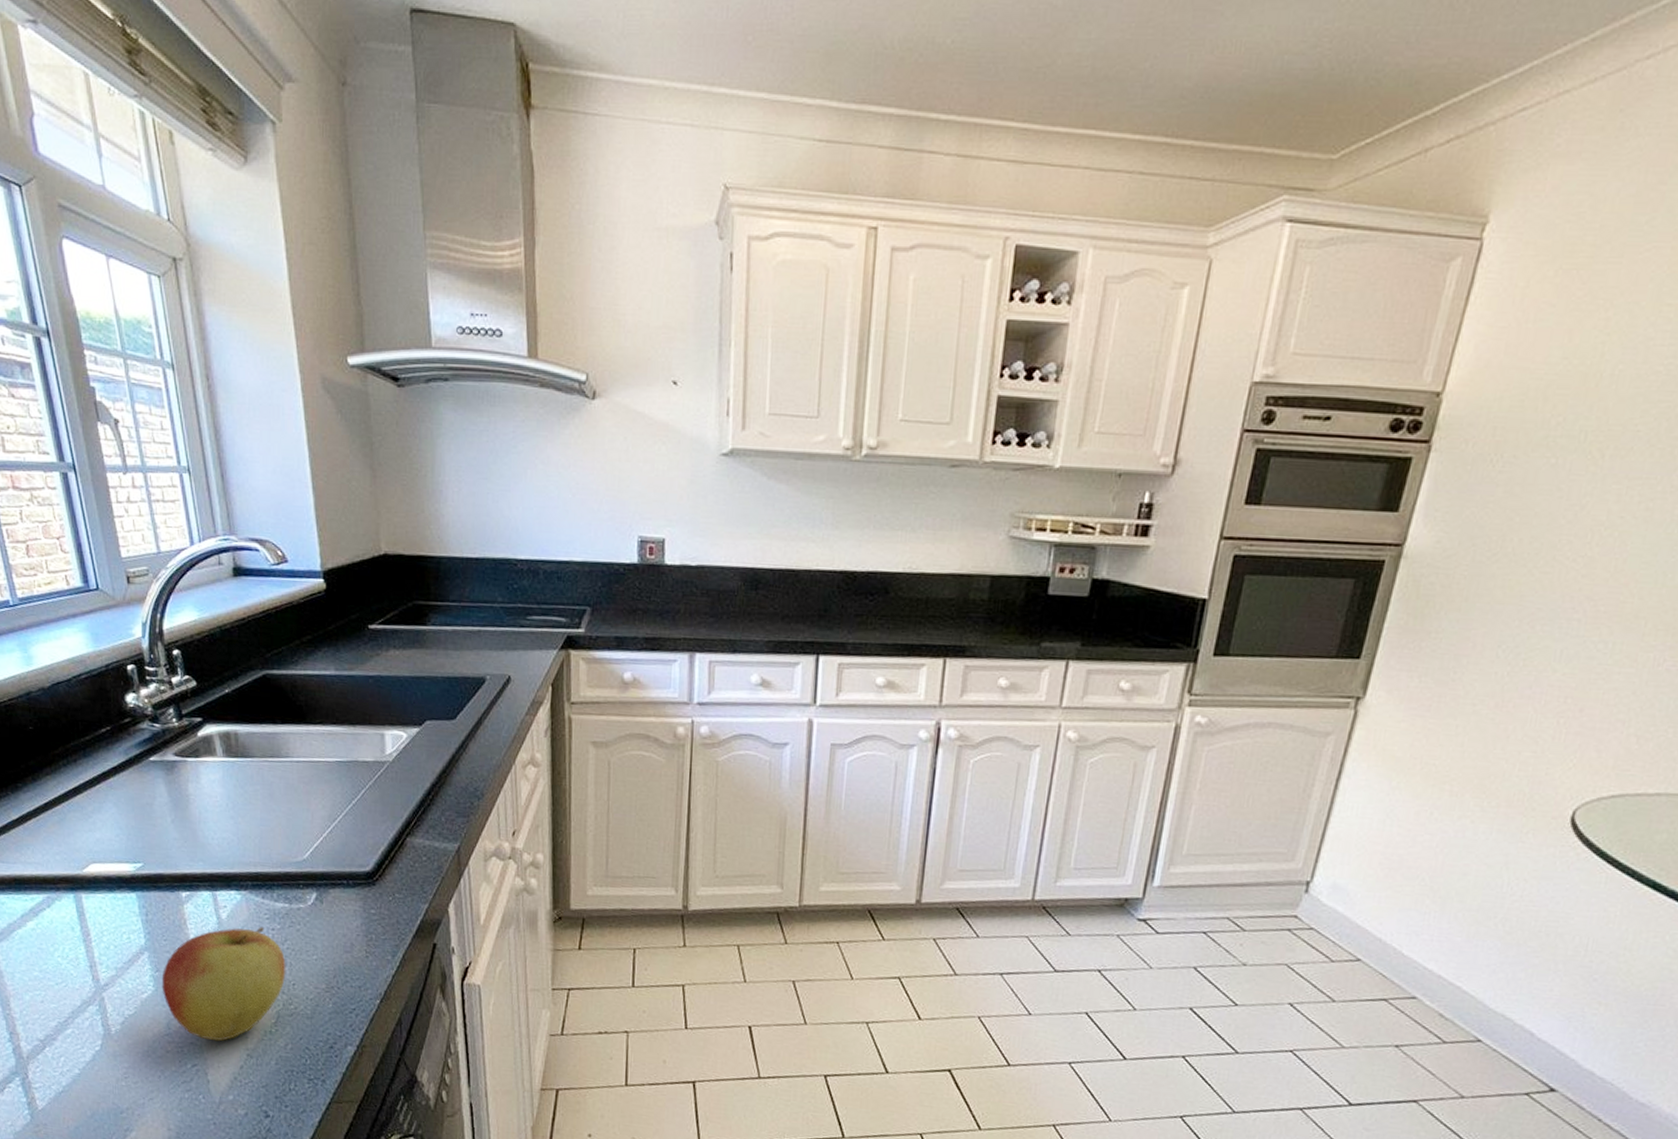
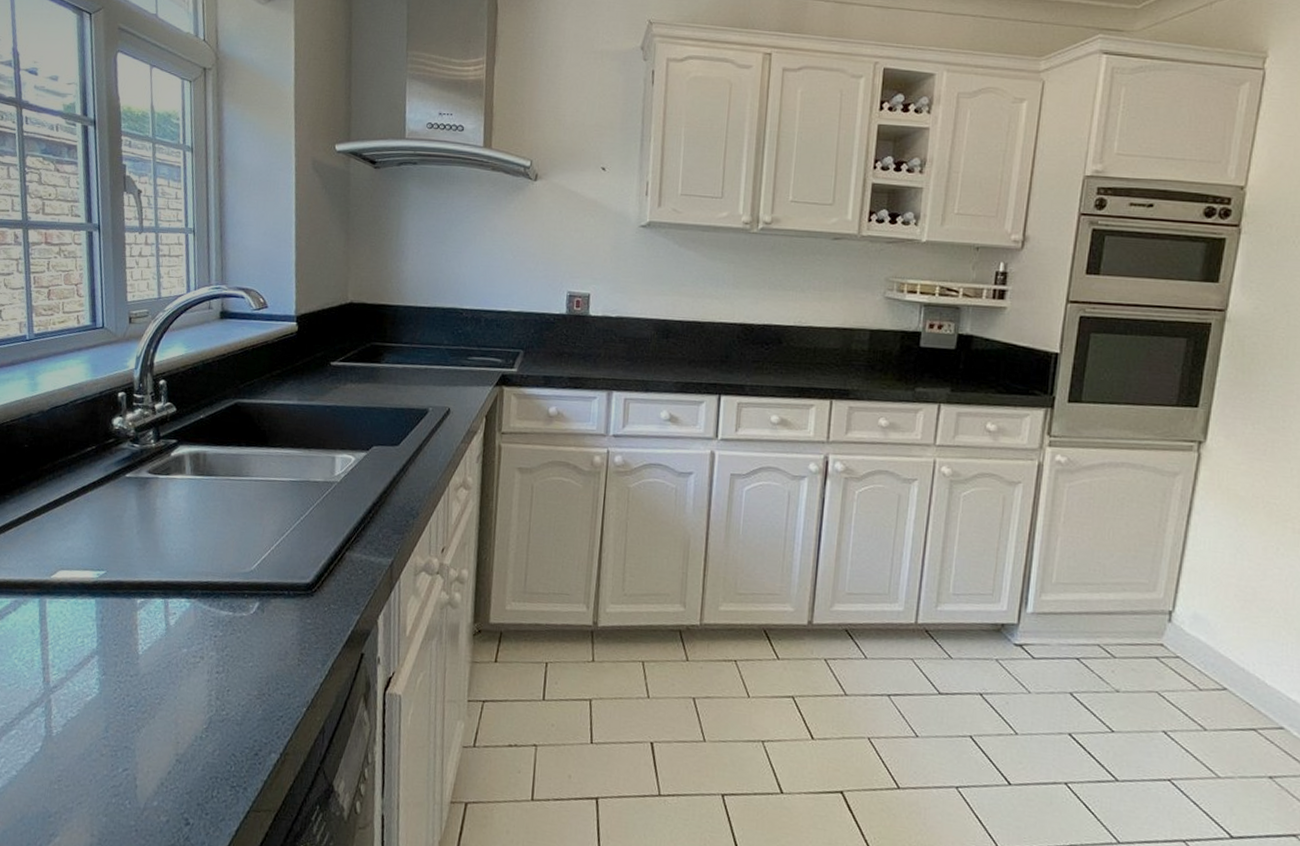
apple: present [161,927,286,1042] -> none [106,633,224,746]

